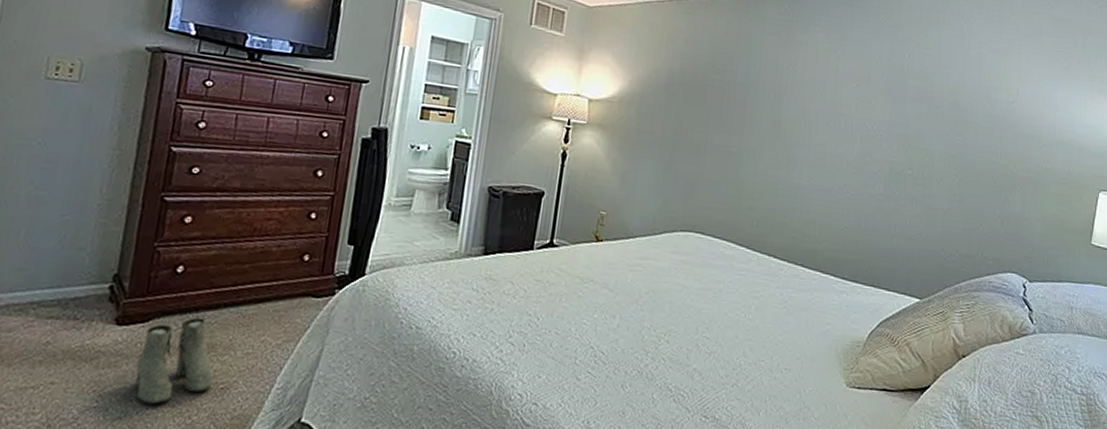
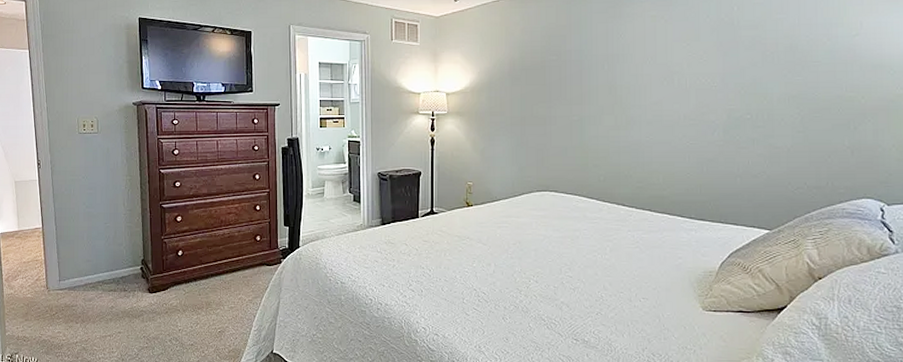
boots: present [135,317,214,405] -> none [165,285,213,344]

